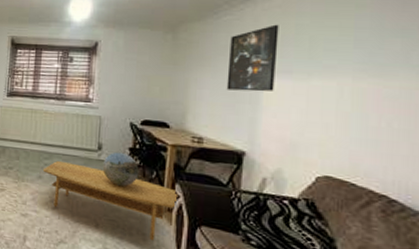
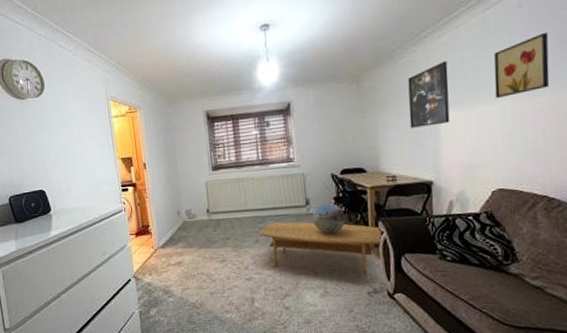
wall art: none [333,11,408,75] -> present [493,33,550,99]

